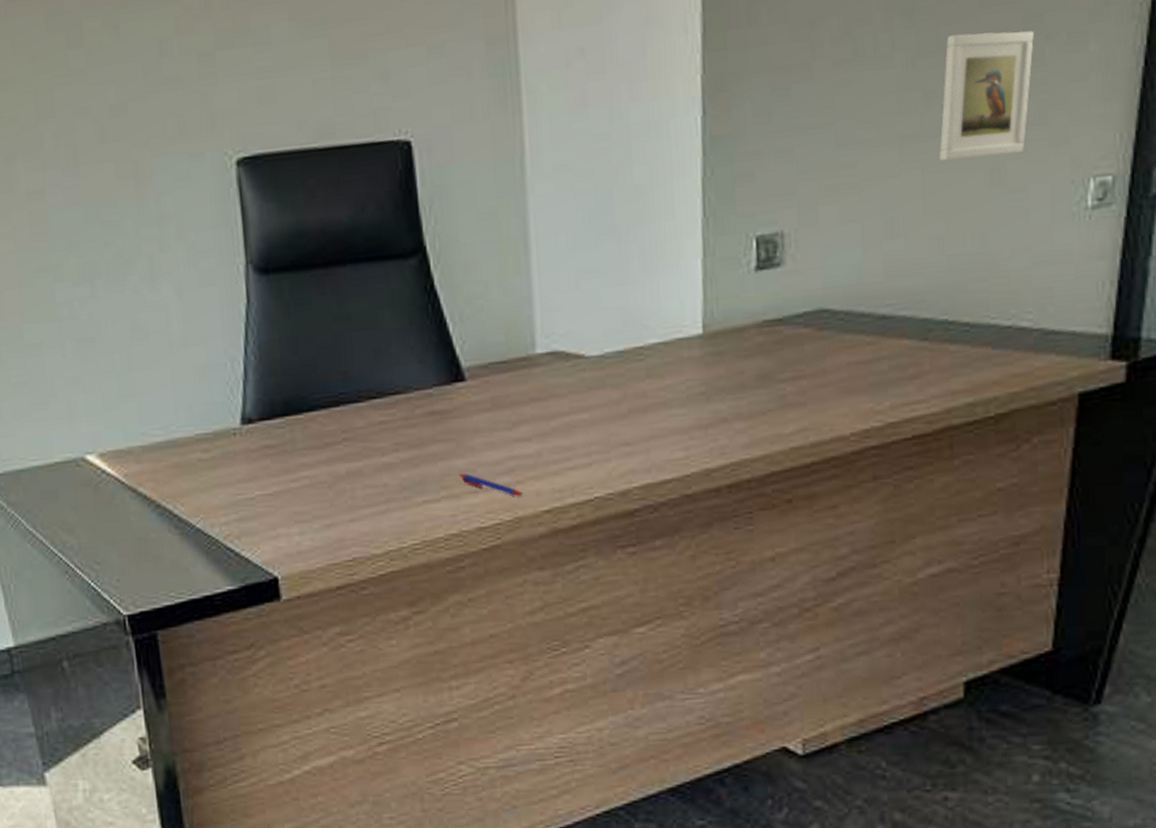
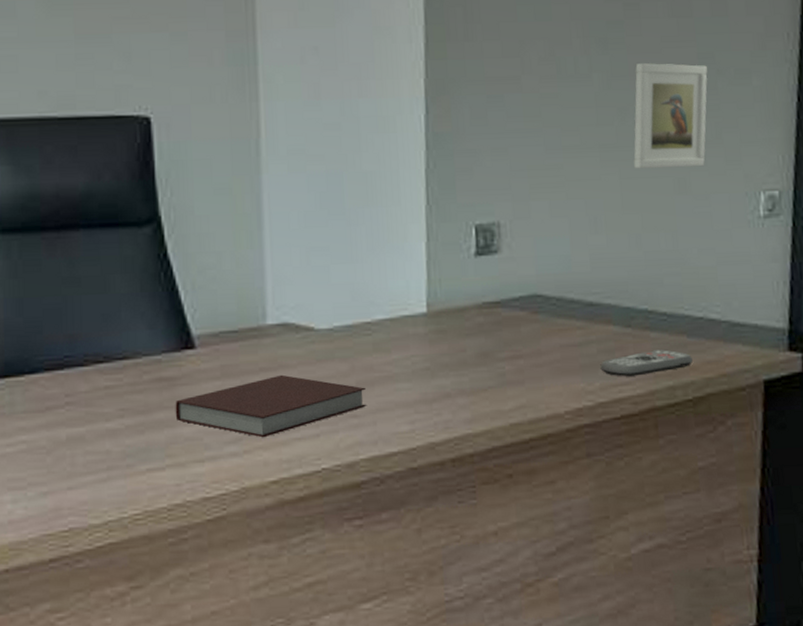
notebook: none [447,404,639,468] -> present [175,374,367,438]
pen: present [459,473,525,497] -> none [185,441,252,467]
remote control: none [891,363,997,395] -> present [600,350,693,377]

